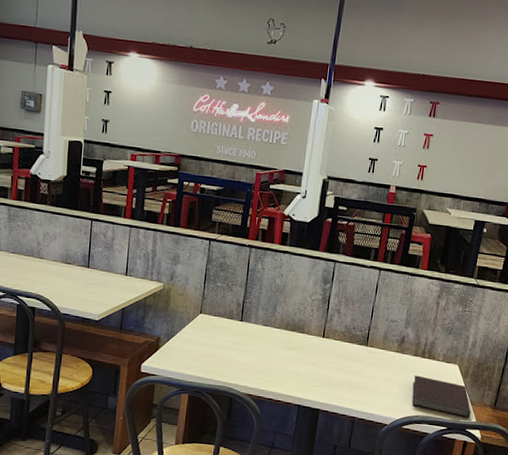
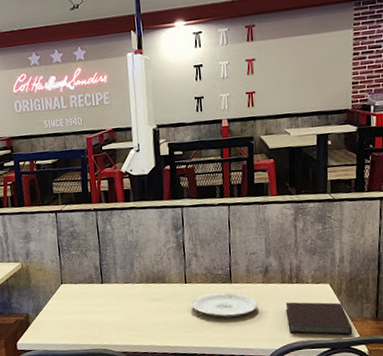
plate: none [324,352,390,380] -> present [191,292,259,318]

